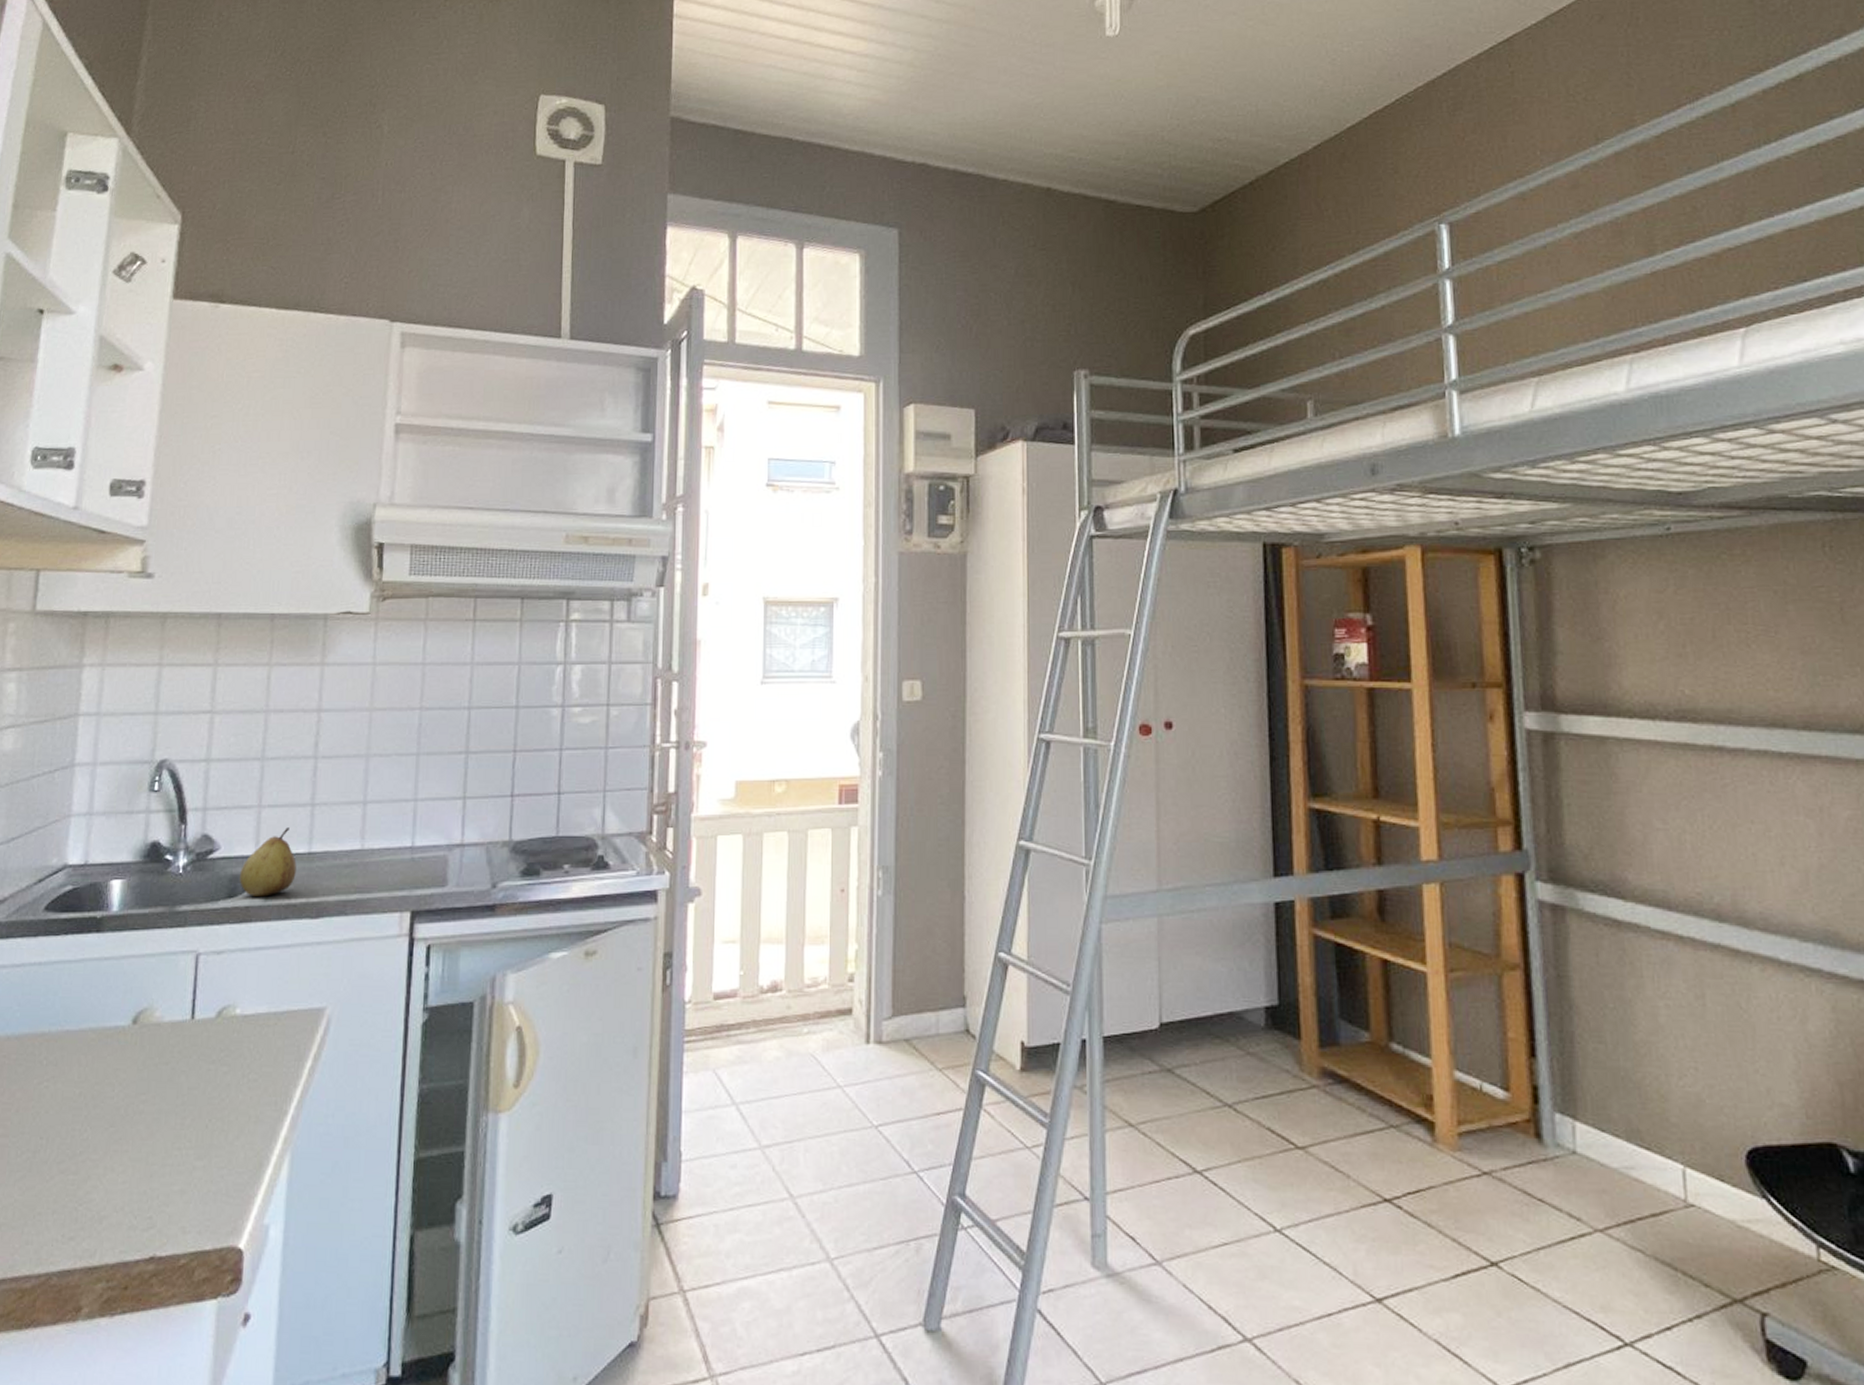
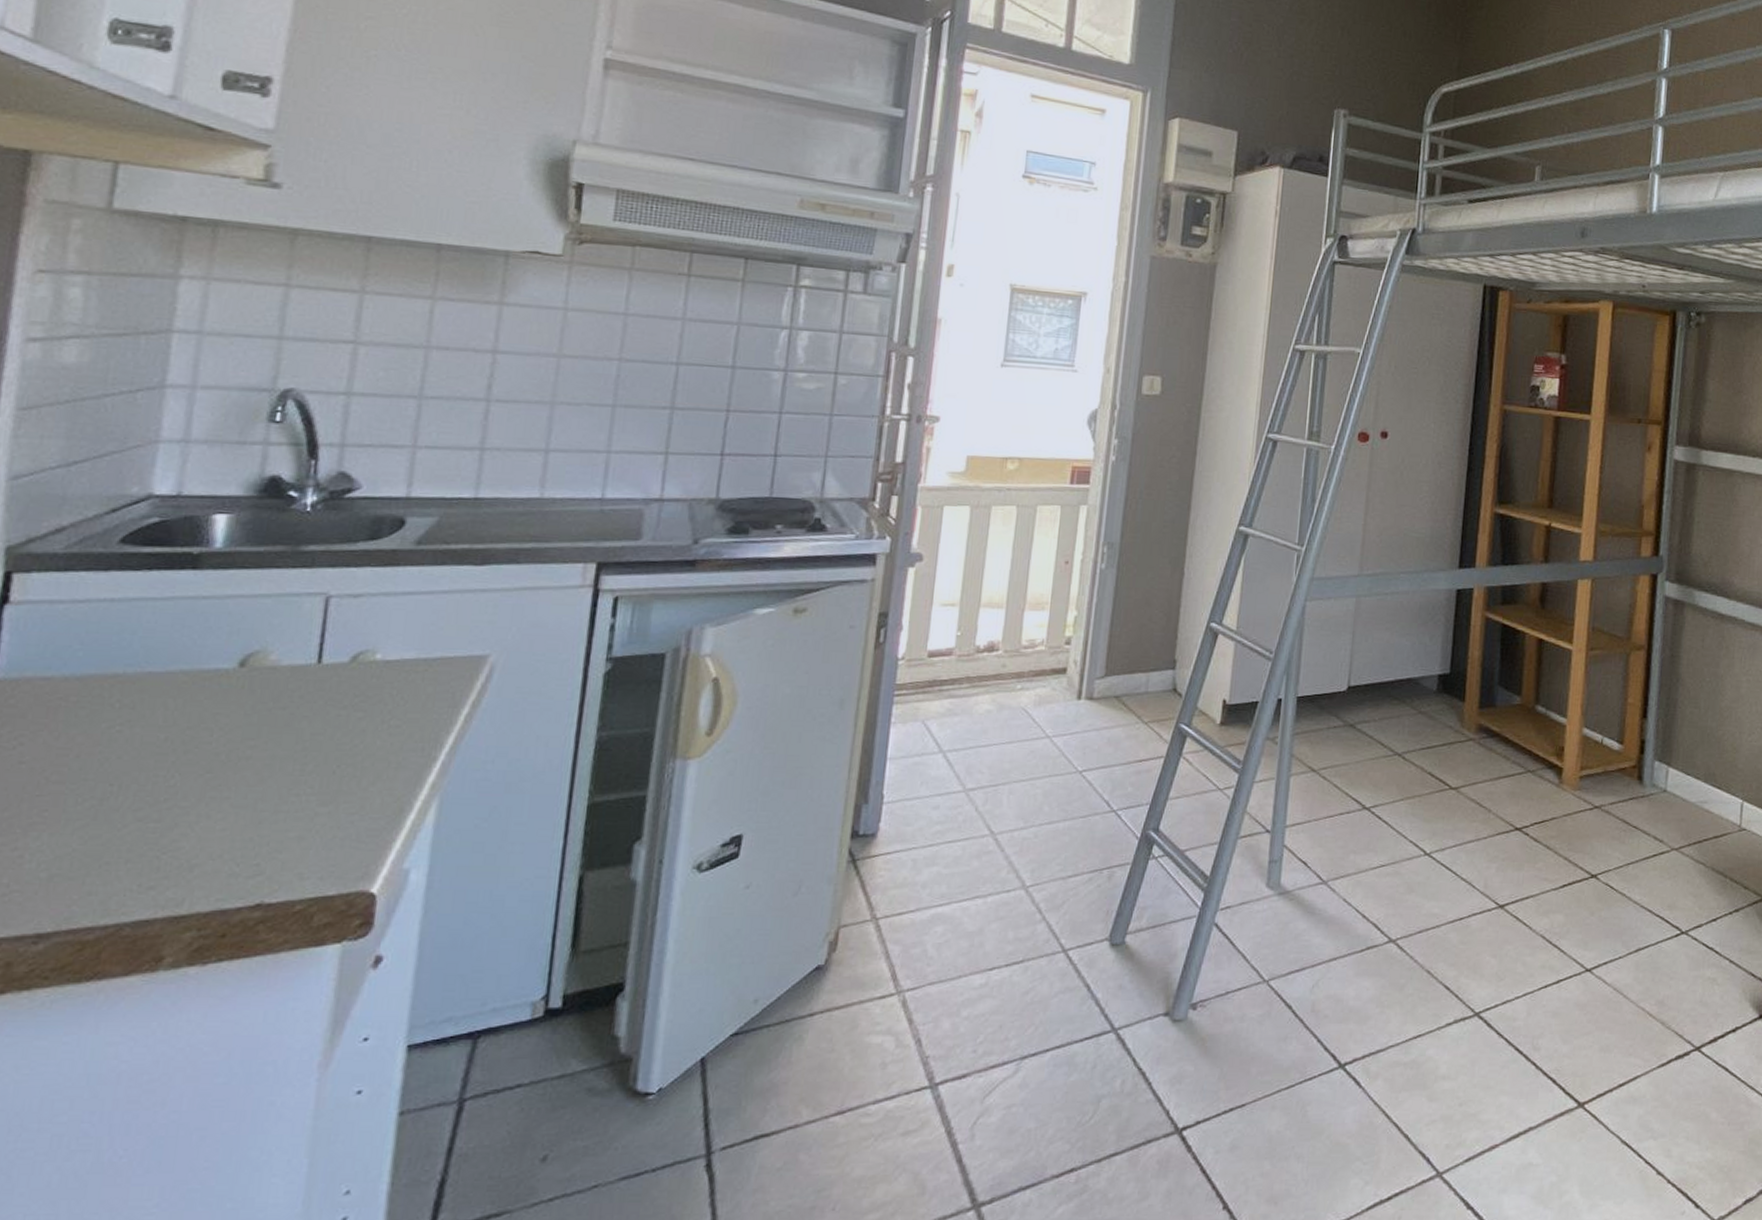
fruit: present [240,827,297,897] -> none [385,471,459,541]

